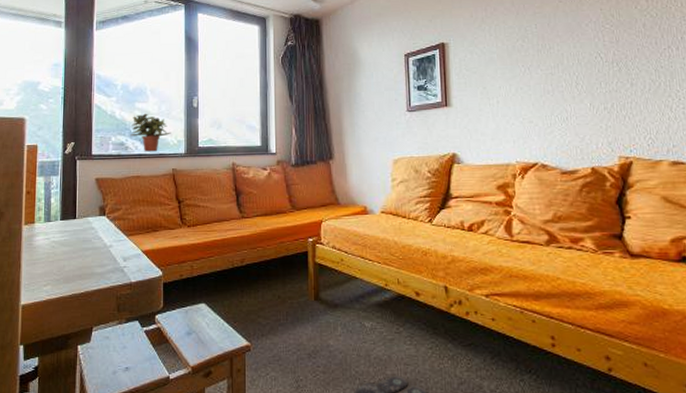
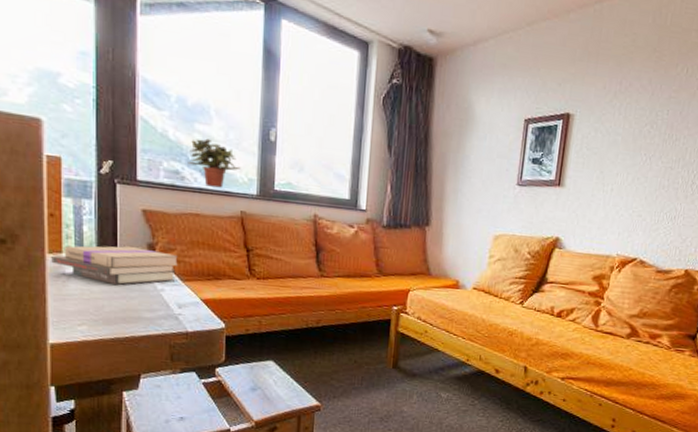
books: none [26,211,123,247] -> present [51,245,178,286]

